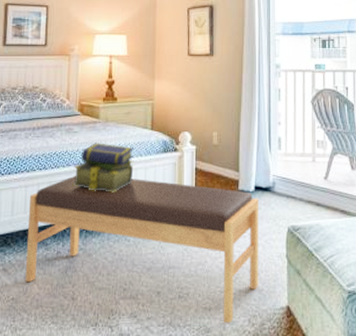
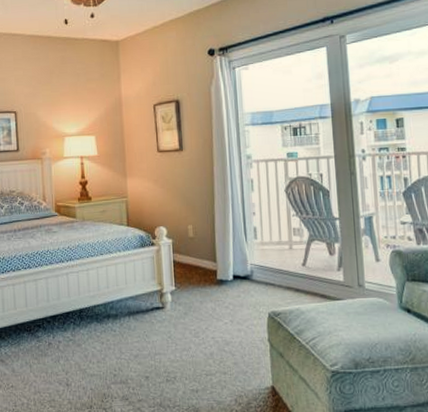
bench: present [24,176,259,324] -> none [18,273,243,404]
stack of books: present [72,142,134,192] -> none [56,241,113,287]

